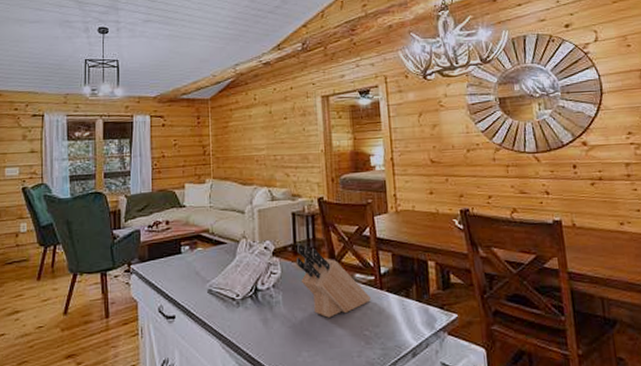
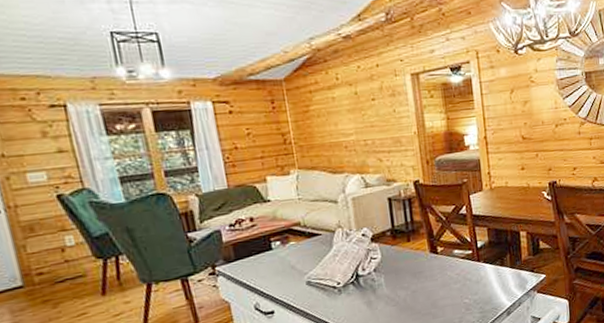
knife block: present [296,243,371,318] -> none [395,227,469,293]

